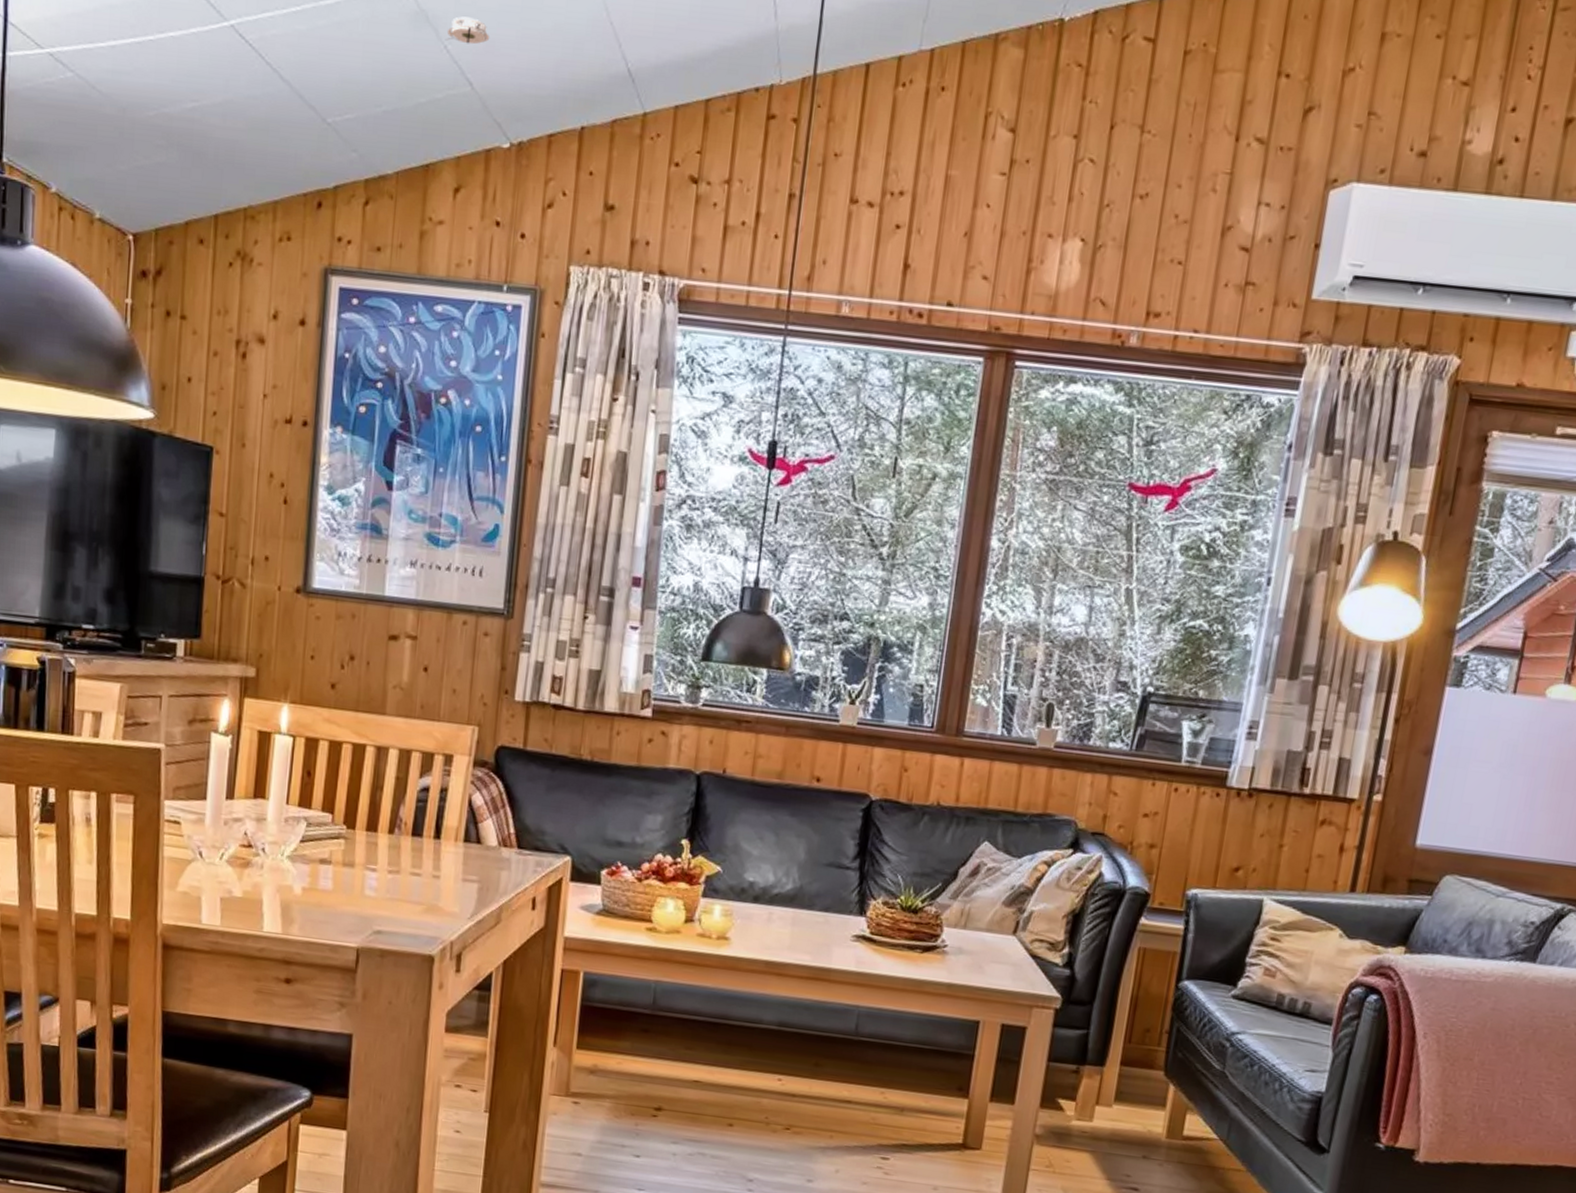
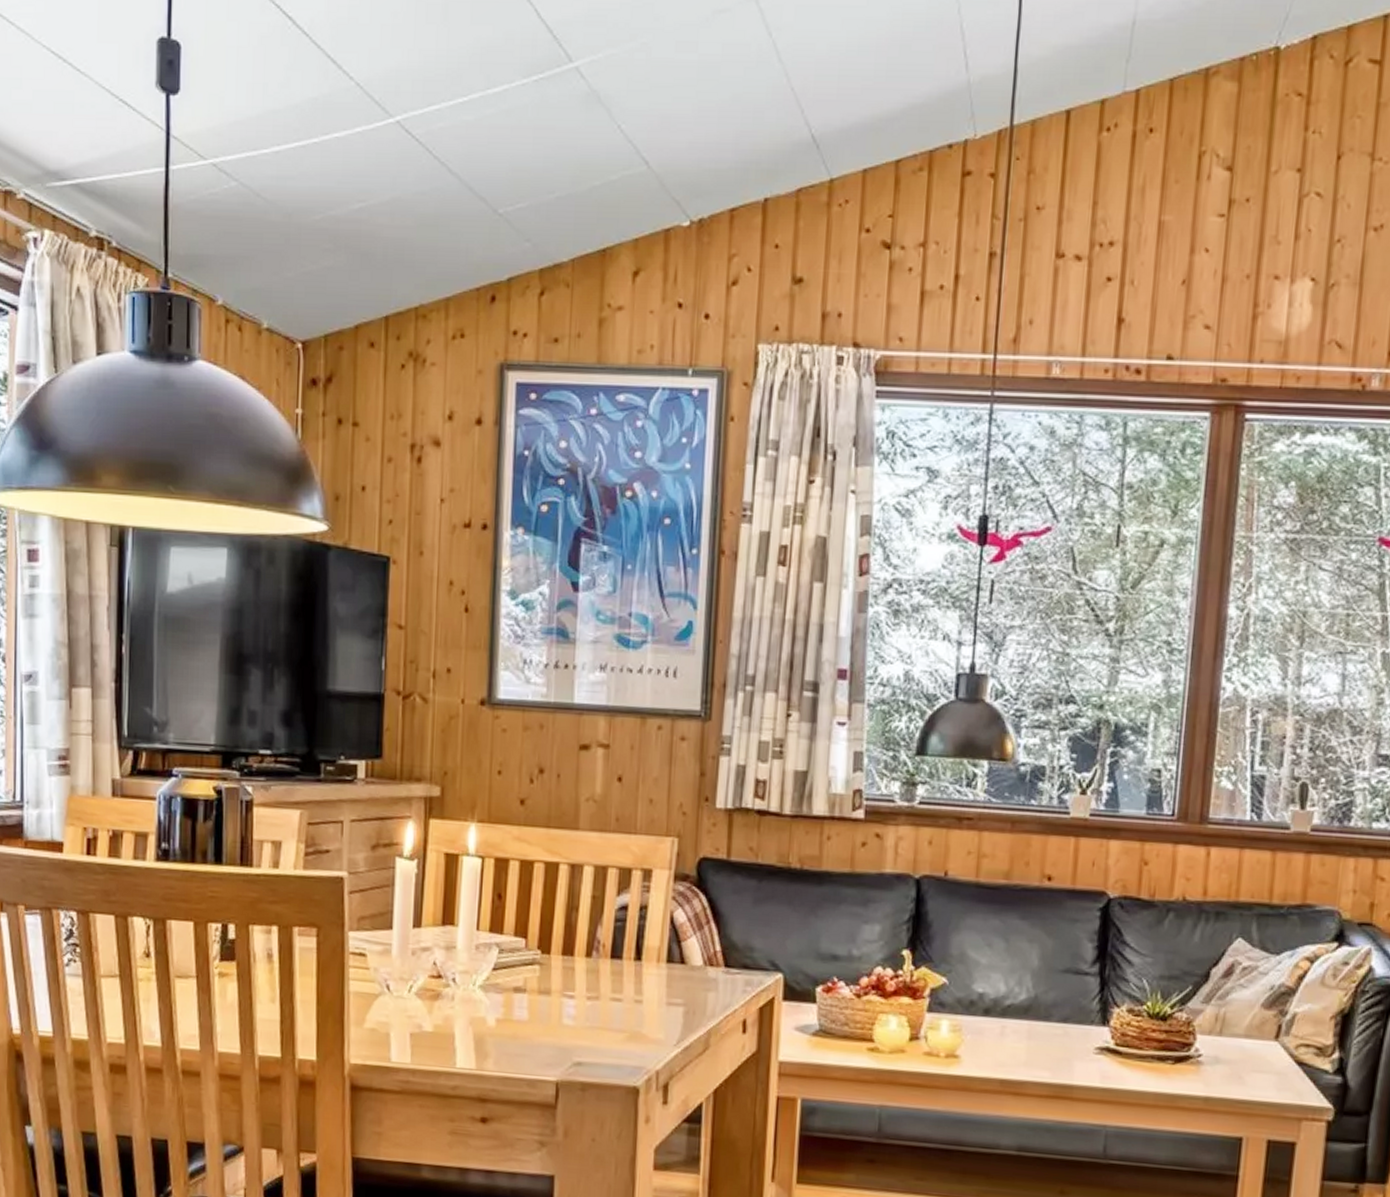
smoke detector: present [446,16,490,45] -> none [619,94,666,122]

